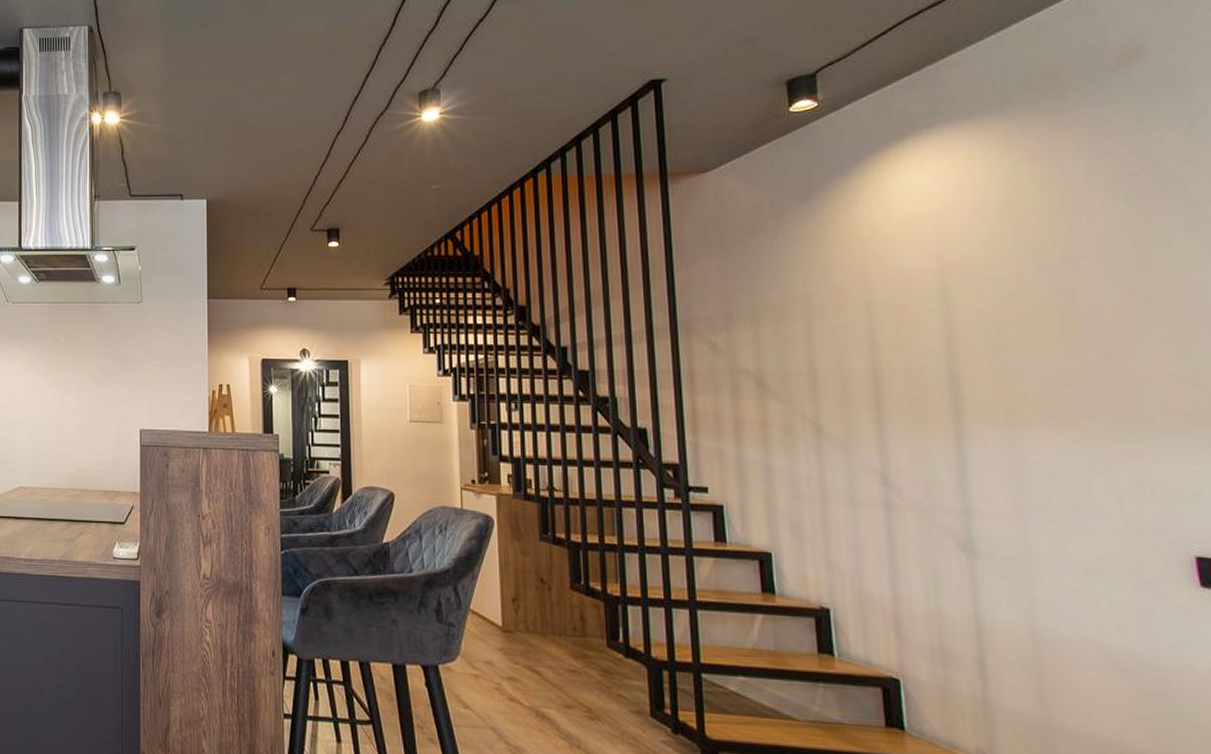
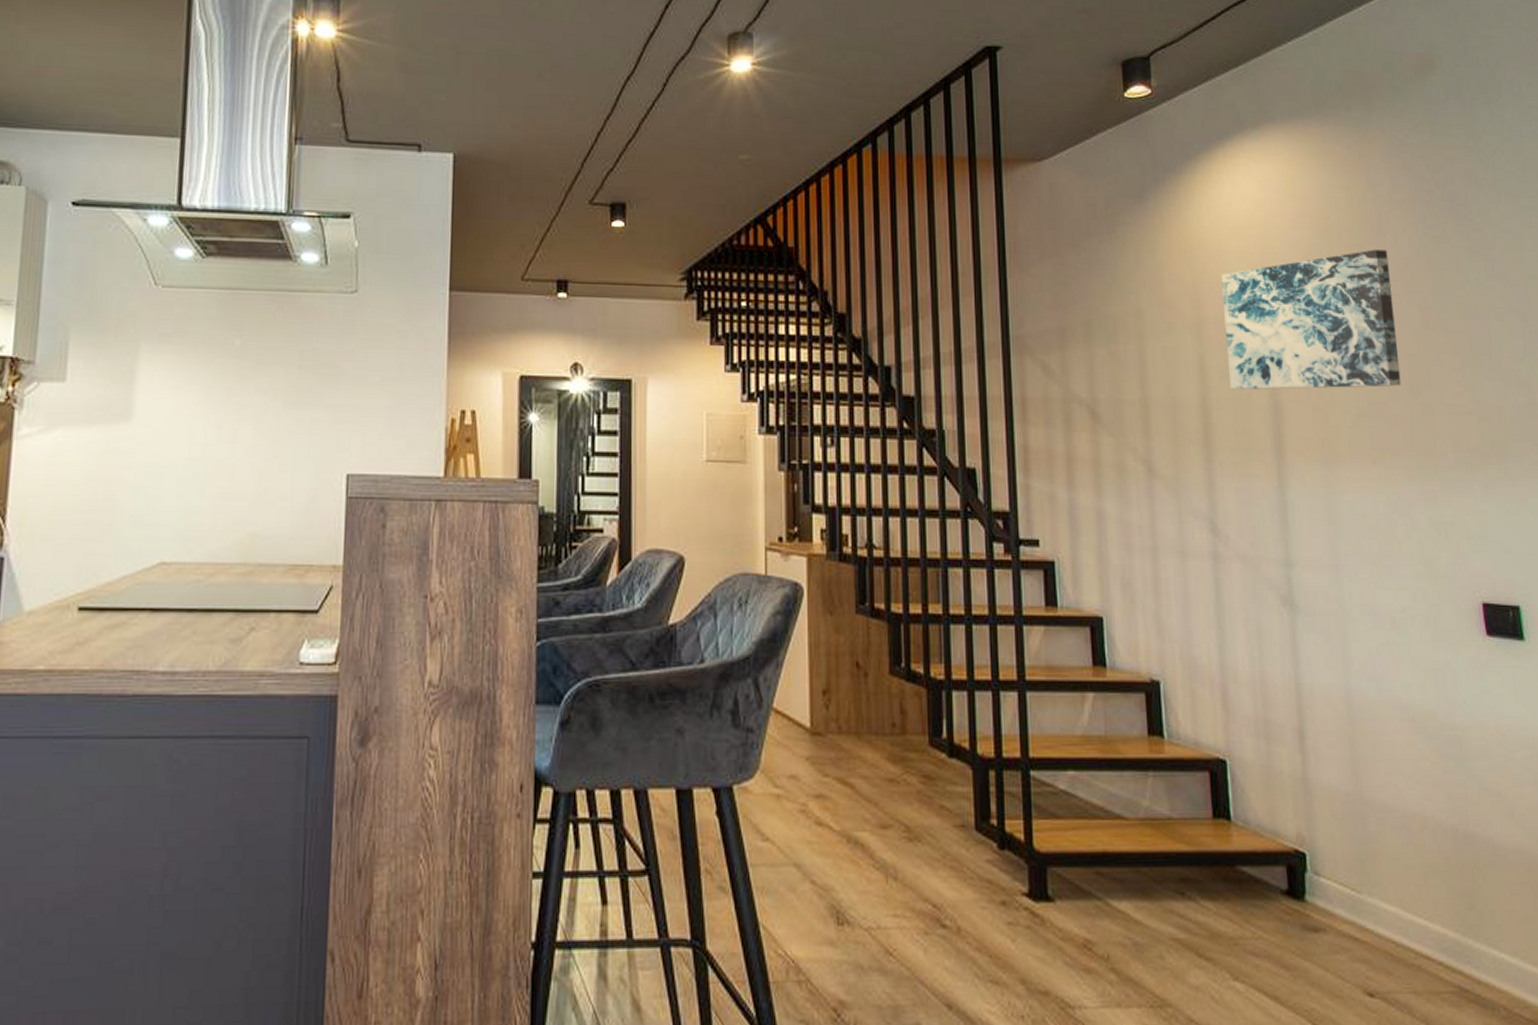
wall art: none [892,231,1099,362] -> present [1221,249,1401,390]

